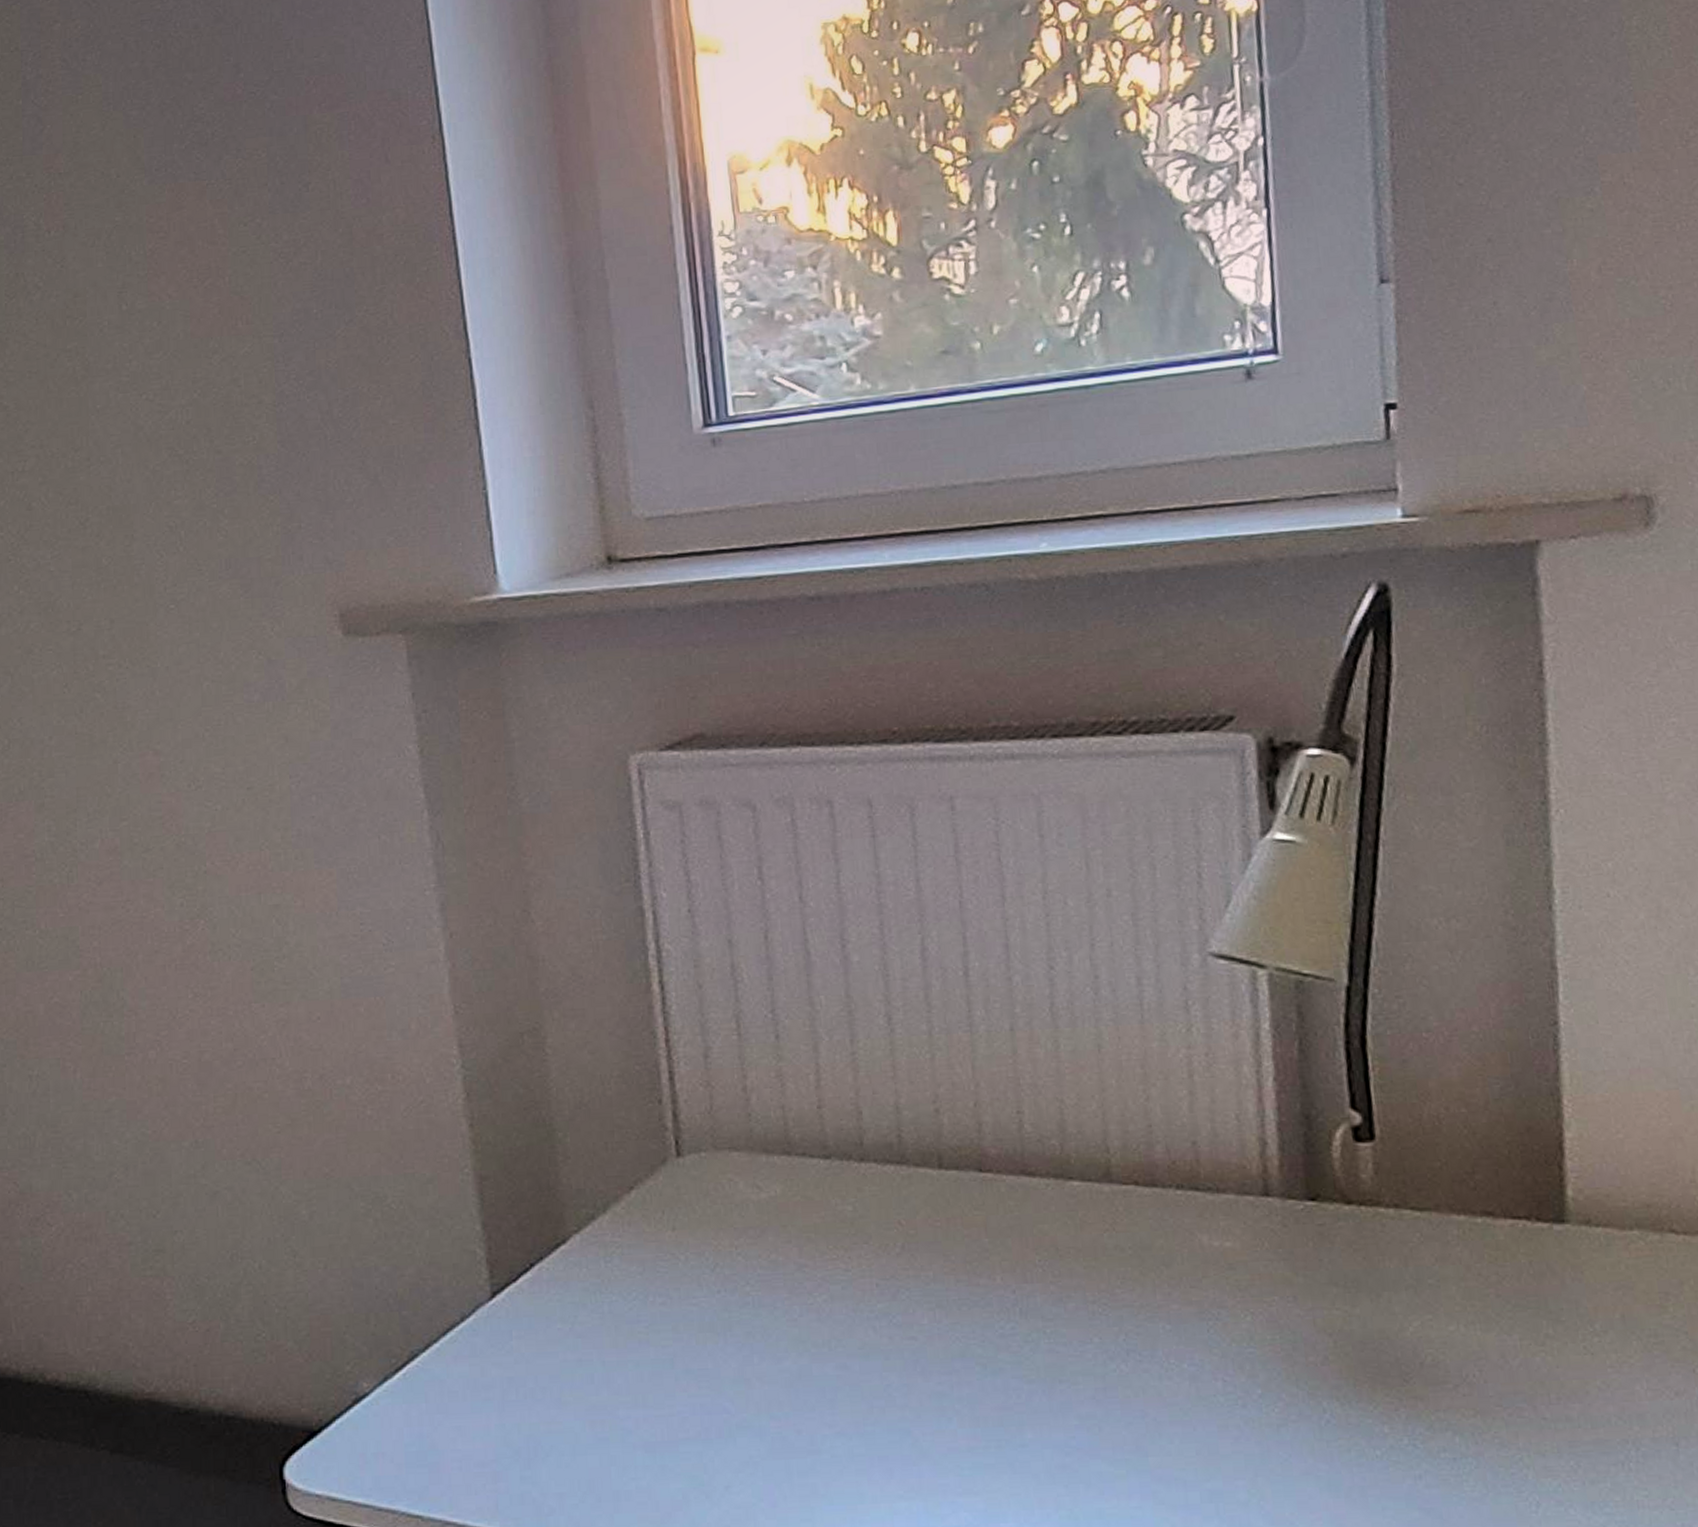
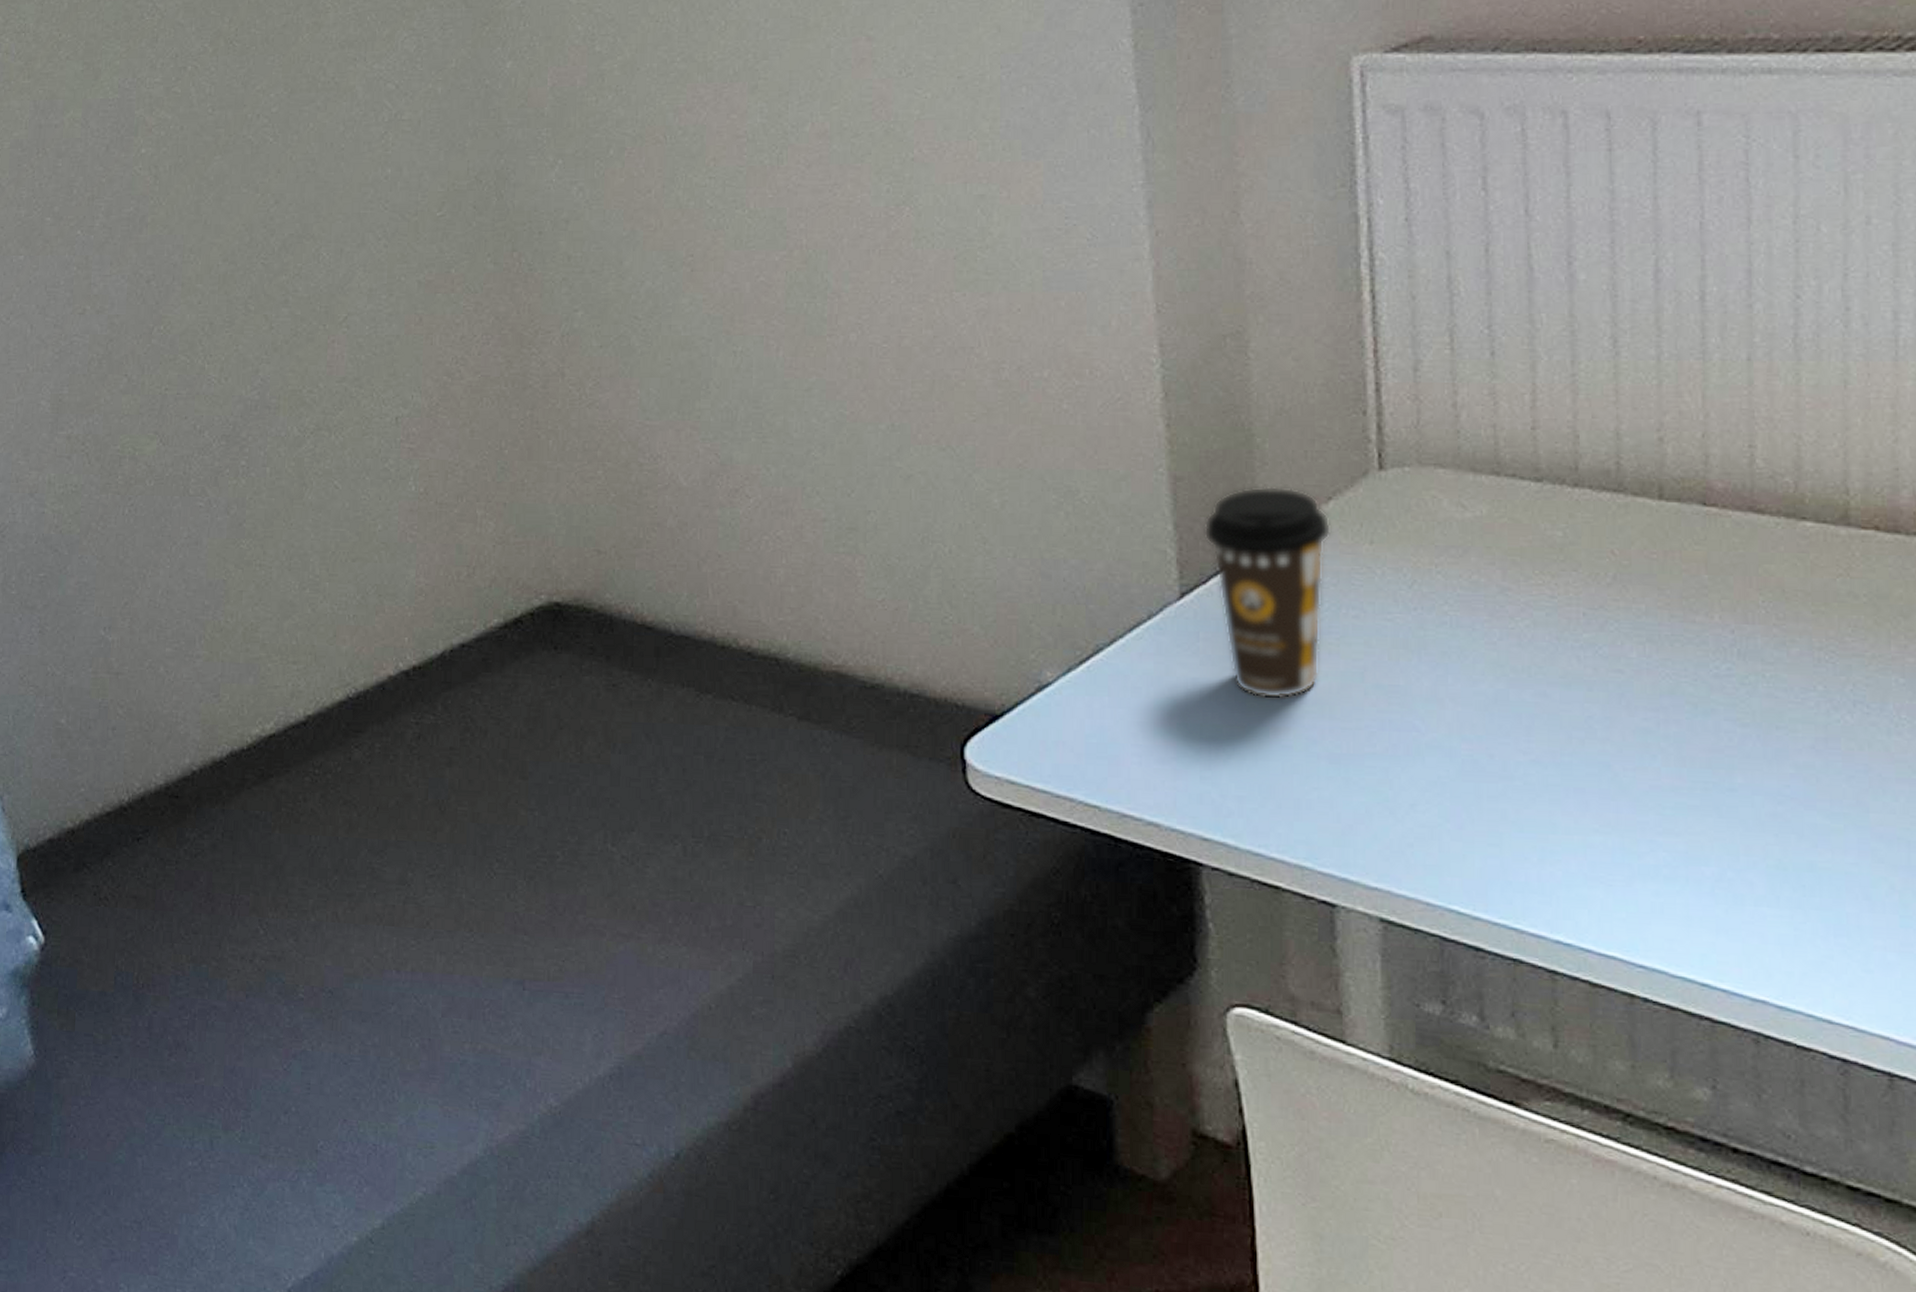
coffee cup: none [511,1179,635,1393] -> present [1204,487,1332,699]

